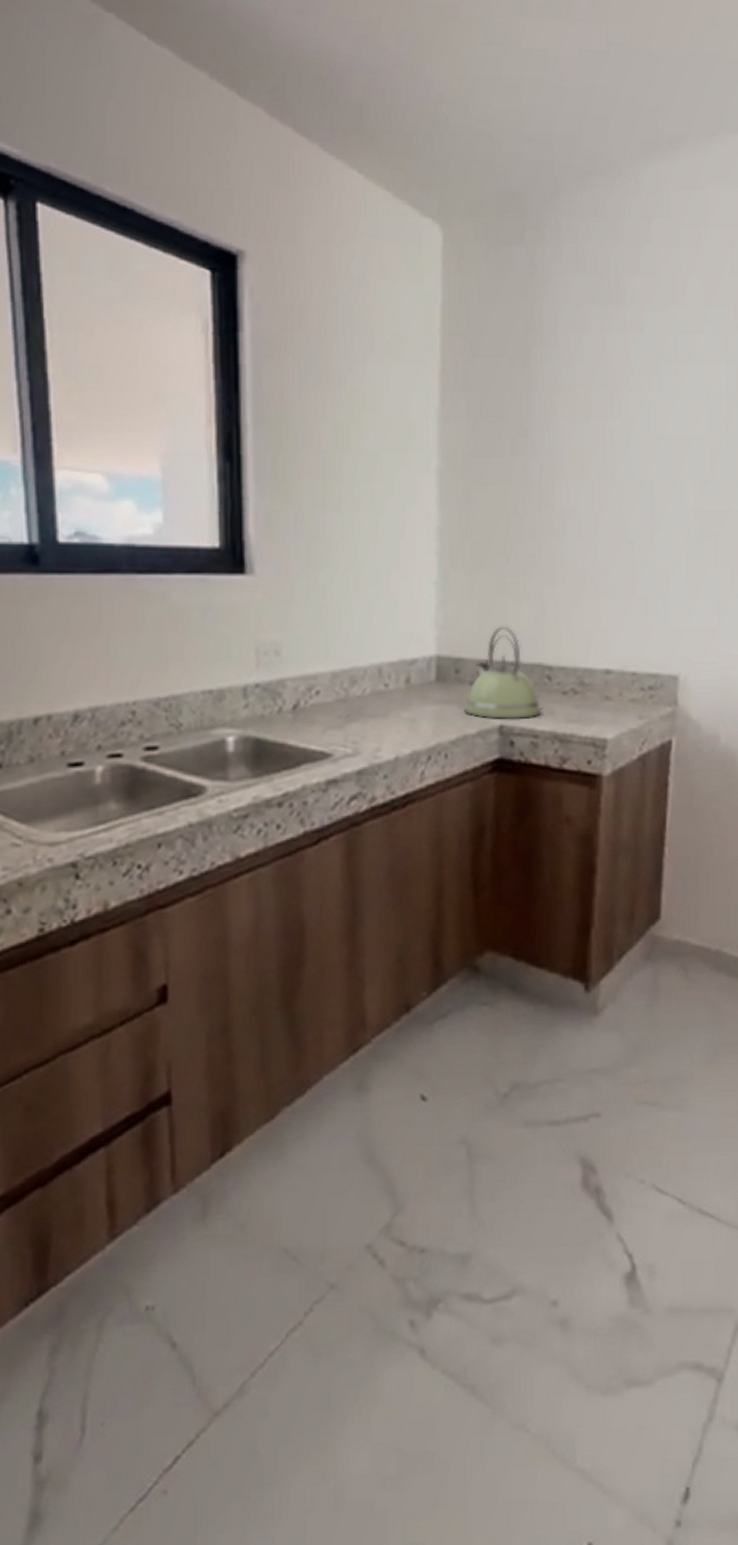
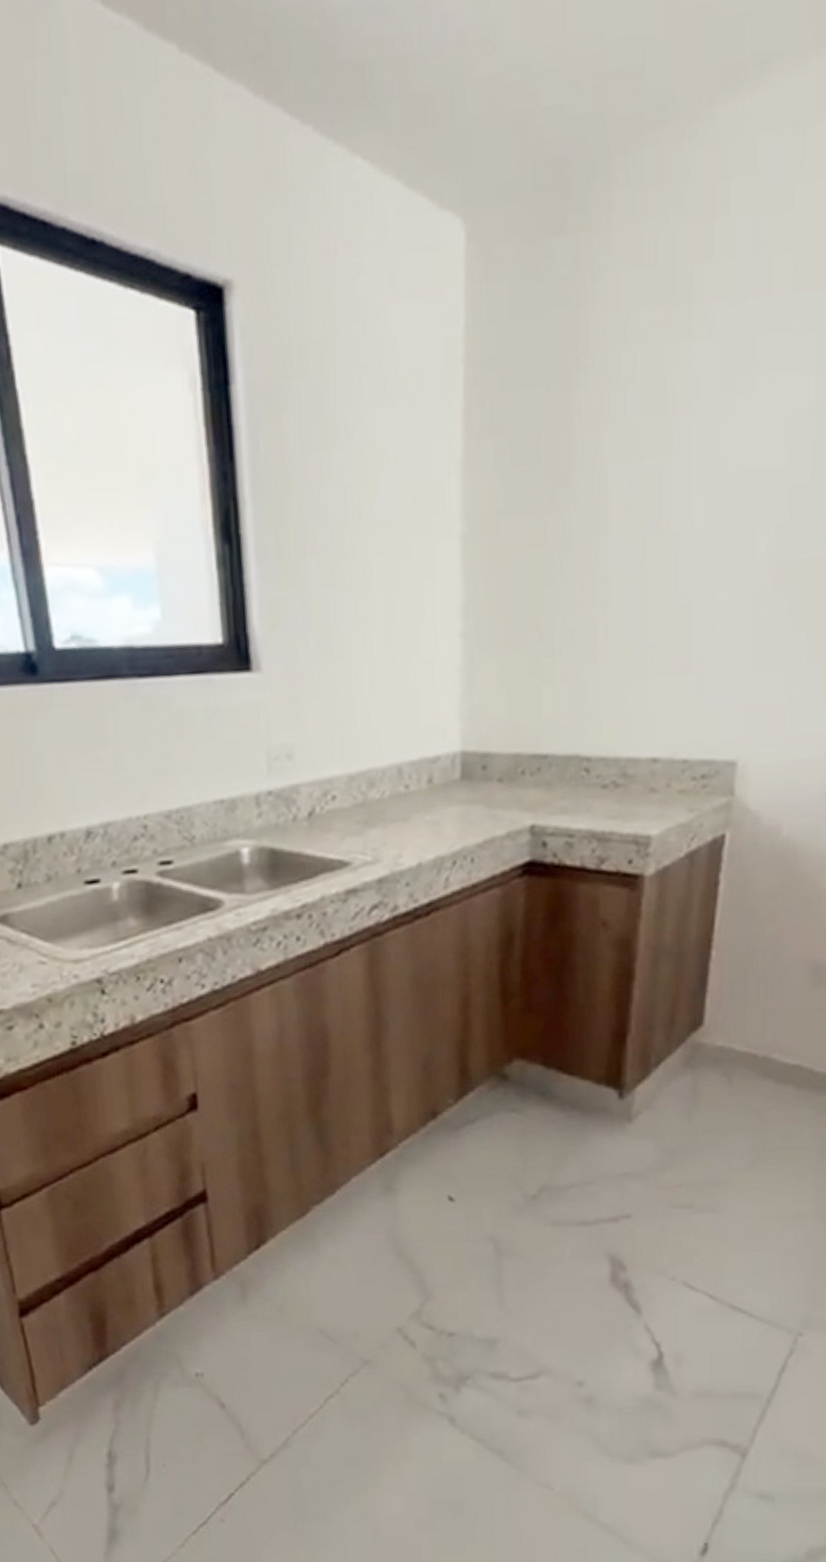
kettle: present [464,626,542,720] -> none [491,713,578,819]

